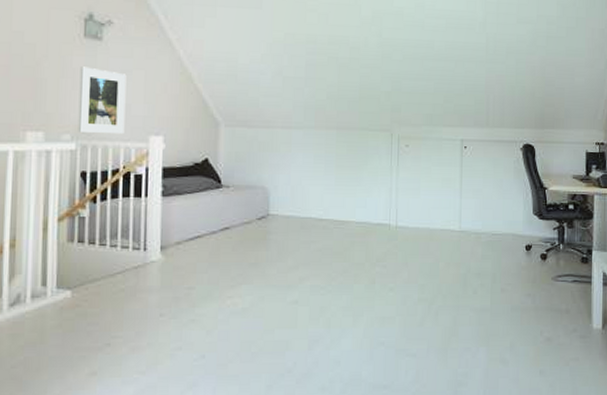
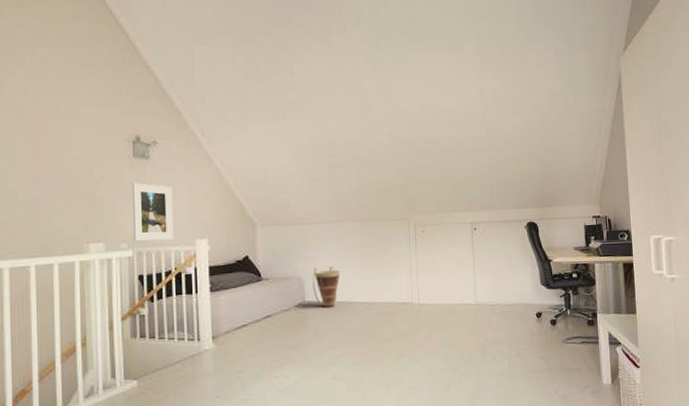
basket: none [279,177,311,223] -> present [312,266,341,307]

